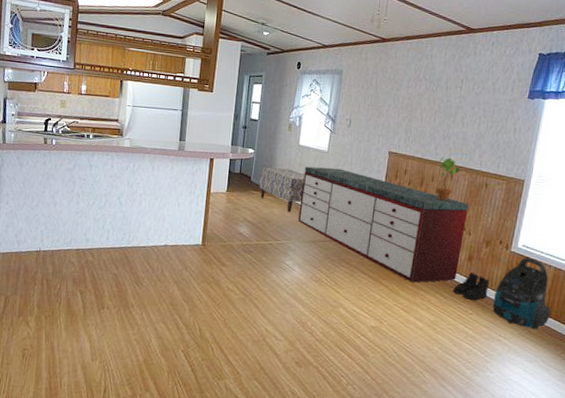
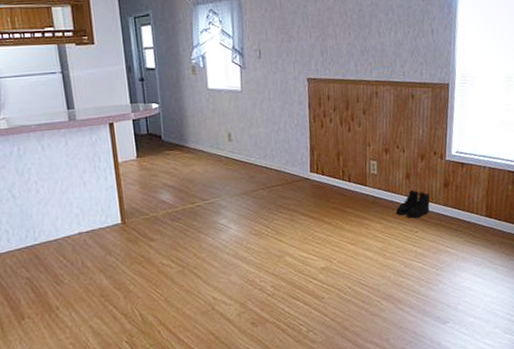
bench: present [259,167,305,213] -> none [171,118,224,167]
storage cabinet: present [298,166,469,283] -> none [219,107,399,214]
potted plant: present [436,156,460,201] -> none [361,73,384,122]
vacuum cleaner: present [492,257,551,330] -> none [436,163,491,233]

